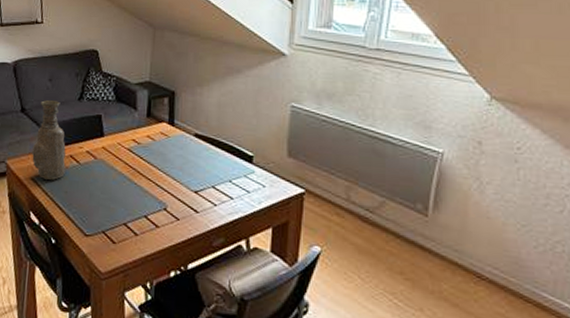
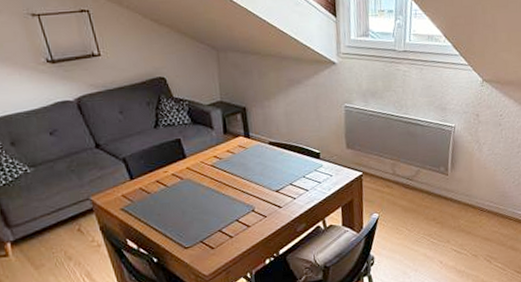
vase: present [32,100,66,180] -> none [115,132,155,207]

